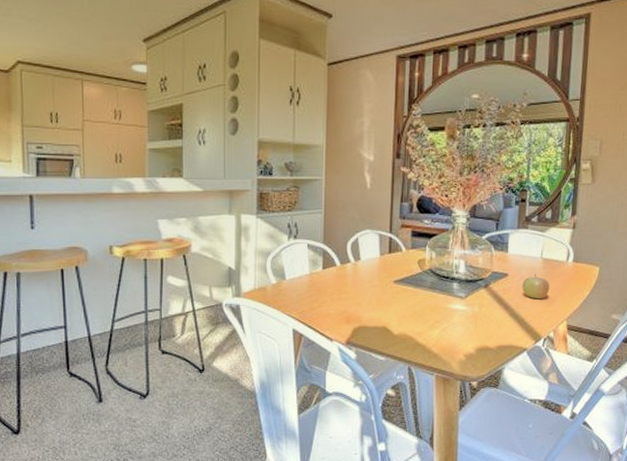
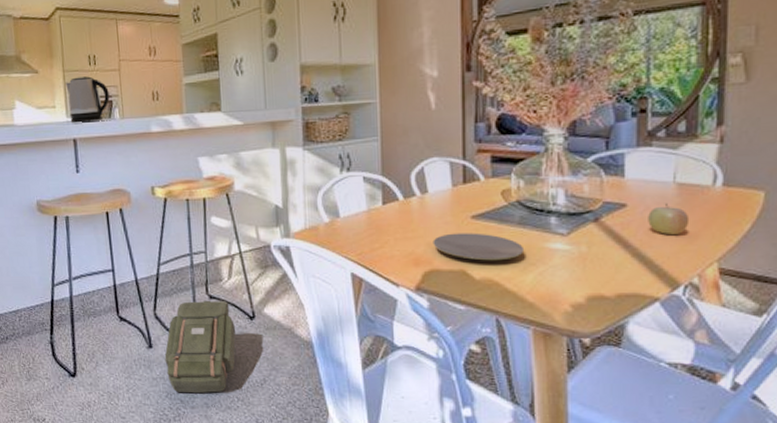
kettle: none [24,132,71,179] -> present [65,75,110,123]
backpack: none [114,355,186,444] -> present [164,300,236,394]
plate: none [362,295,433,319] -> present [433,233,525,261]

